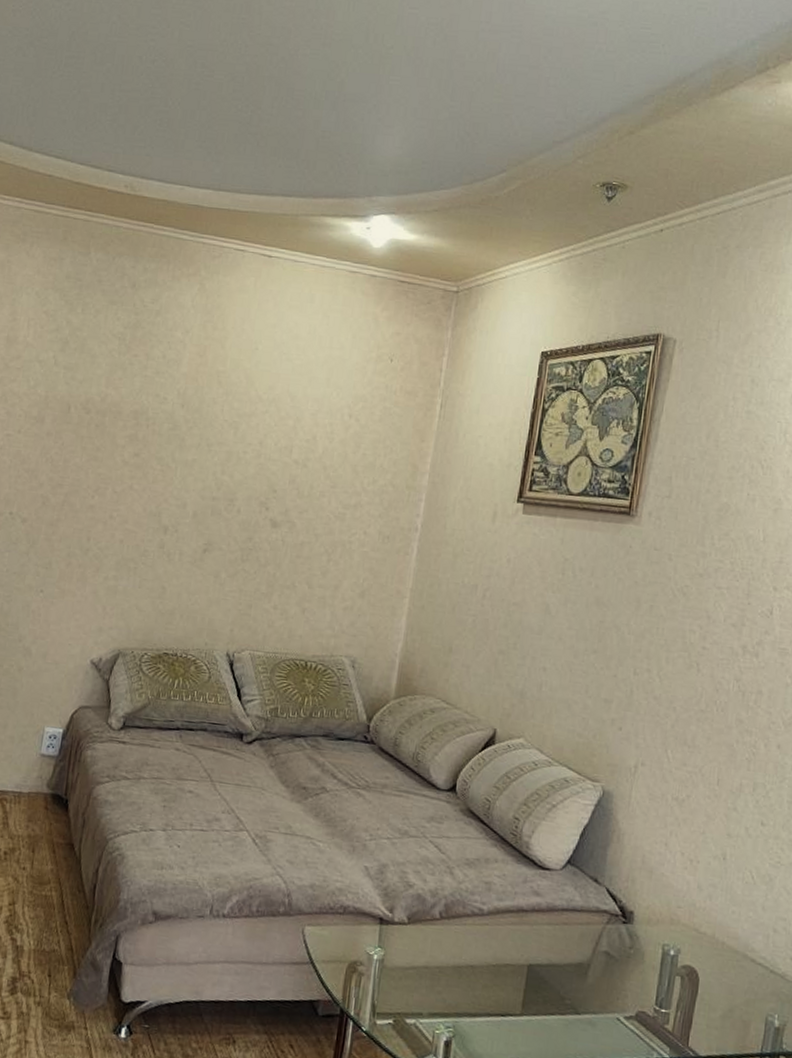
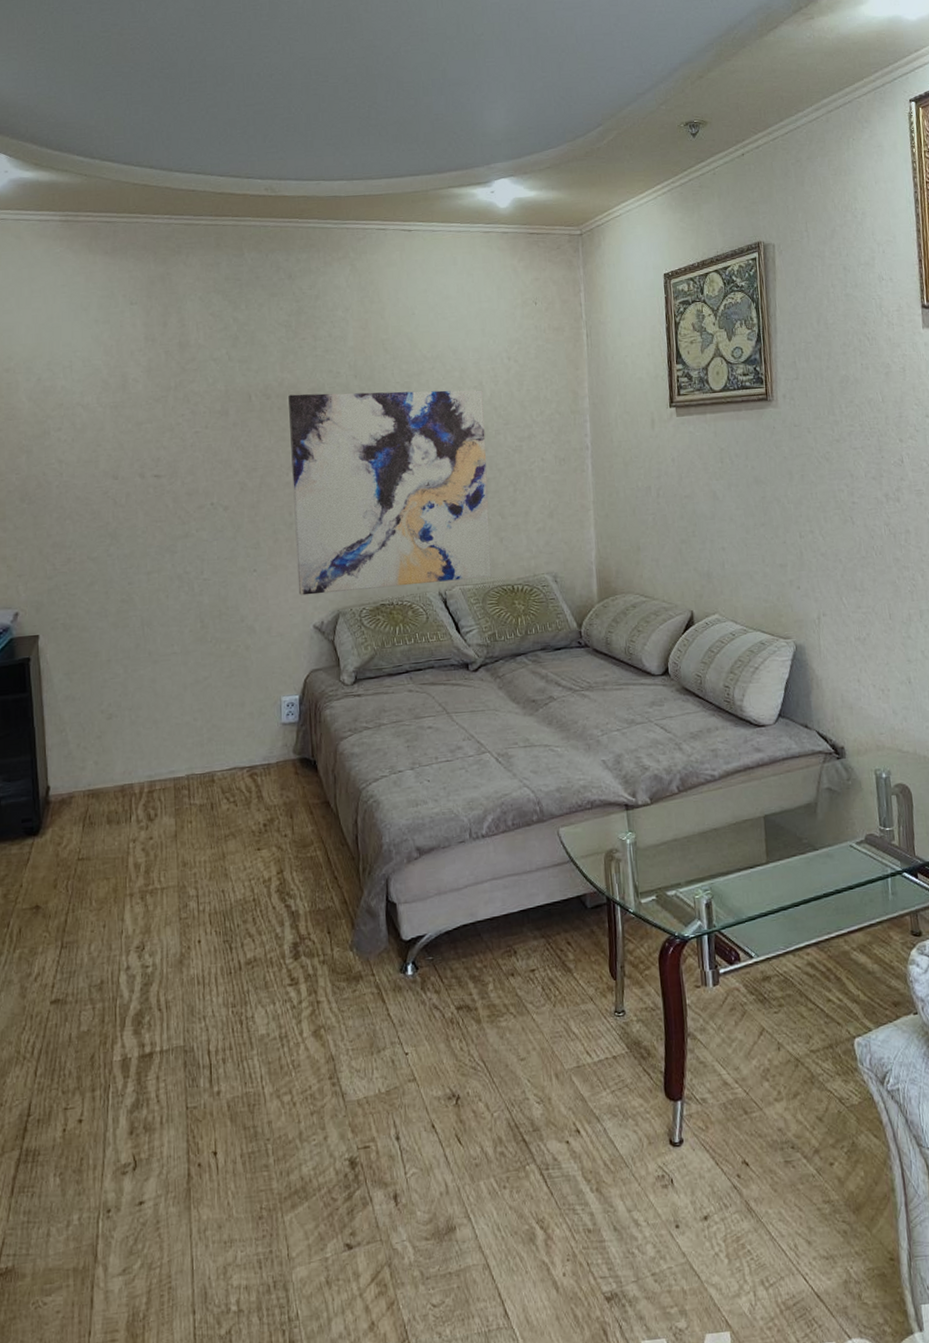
wall art: none [82,413,315,648] -> present [288,389,492,596]

